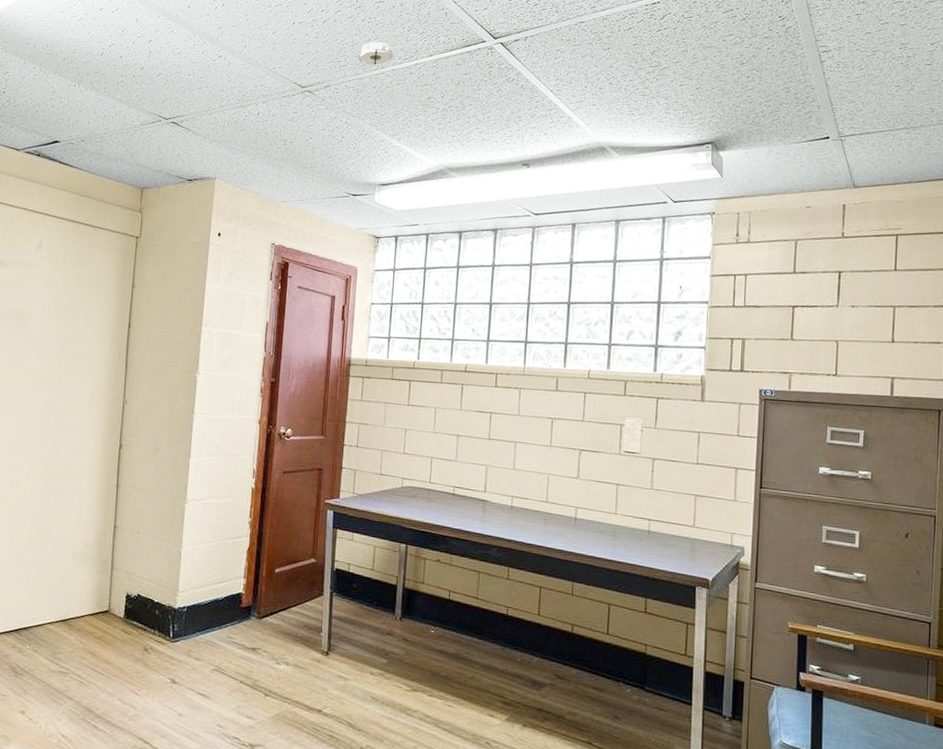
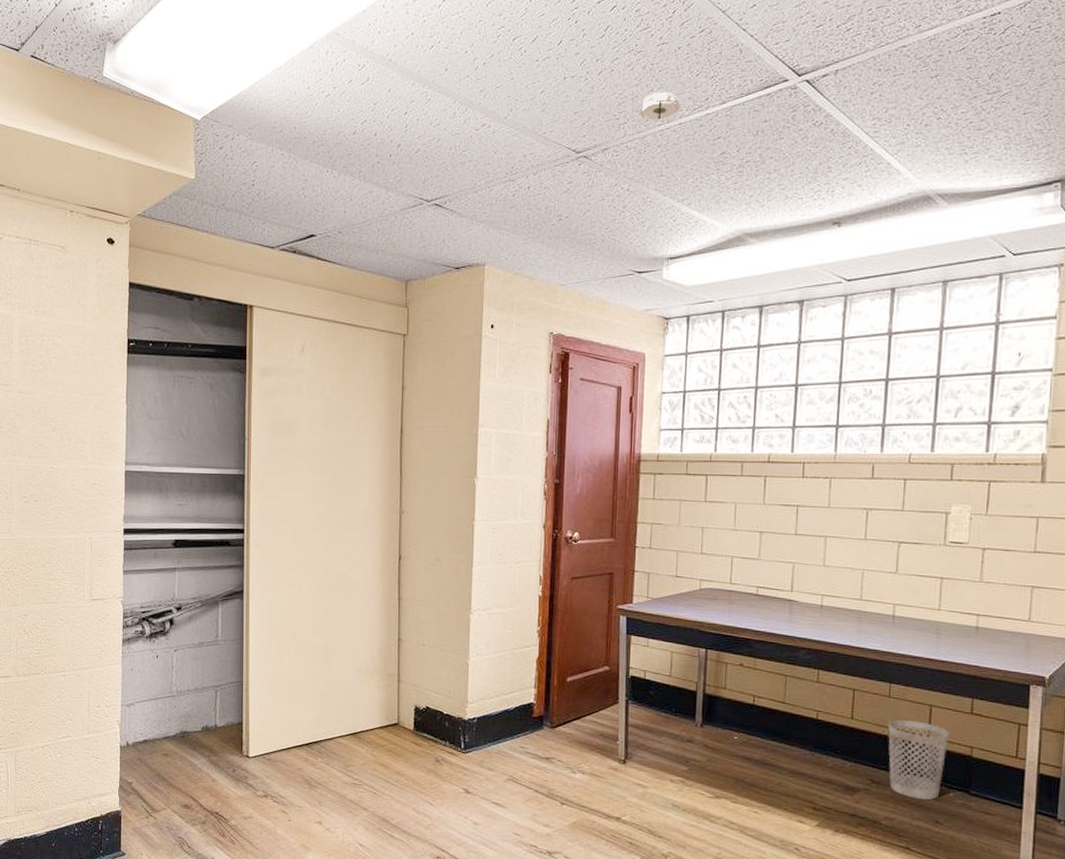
wastebasket: none [570,617,625,695] -> present [887,720,949,800]

